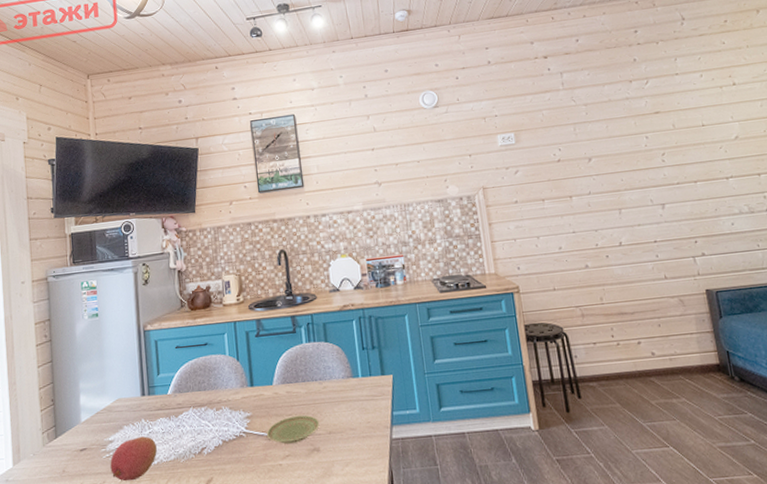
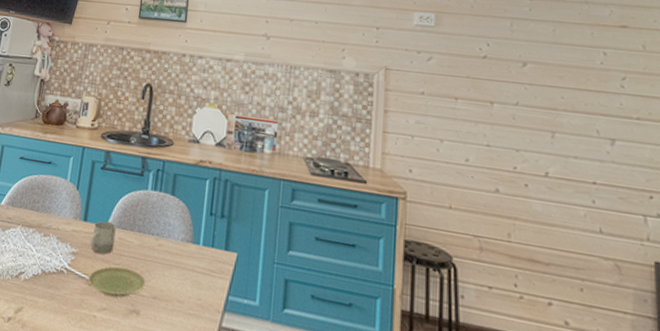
cup: none [261,381,284,411] -> present [90,221,117,254]

